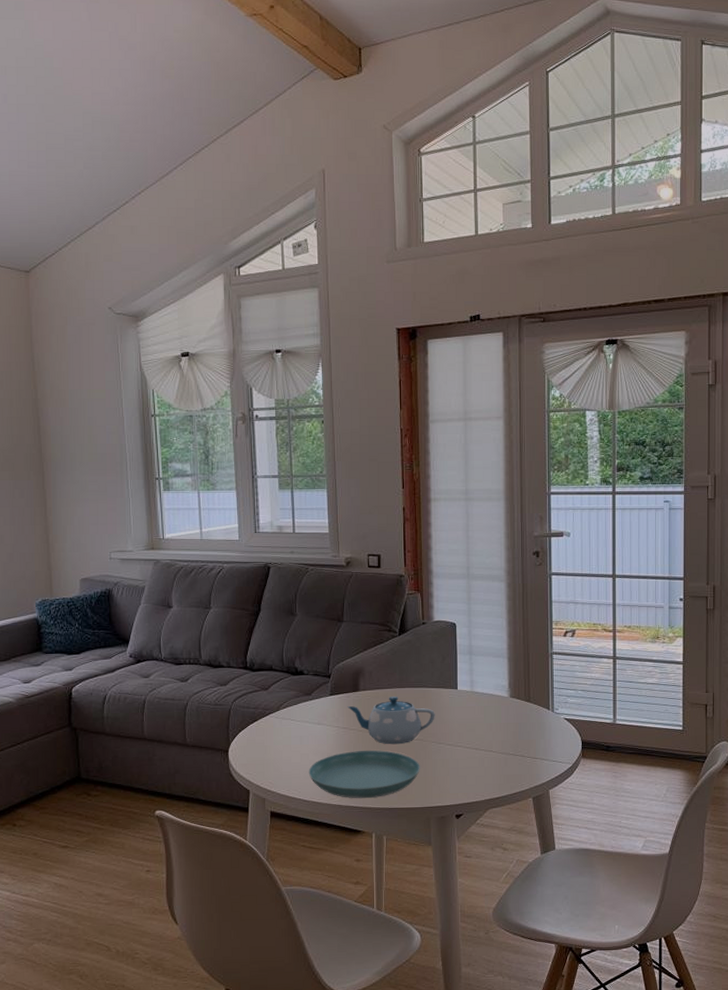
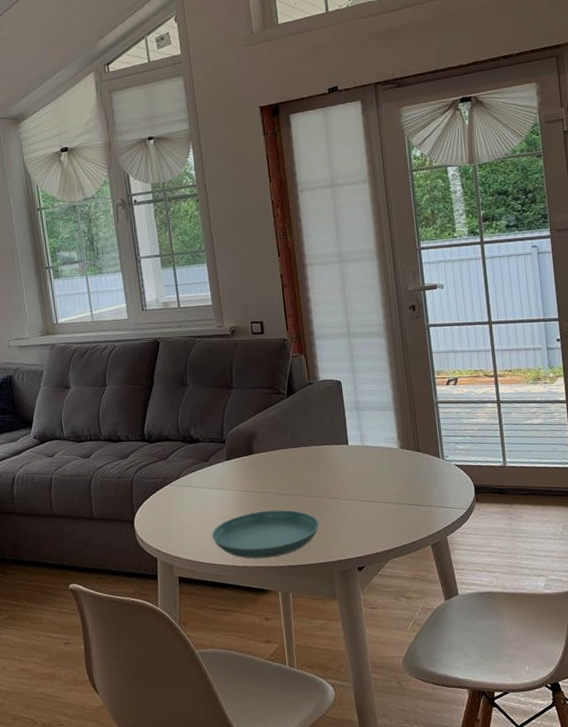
teapot: present [347,697,435,745] -> none [244,456,329,504]

